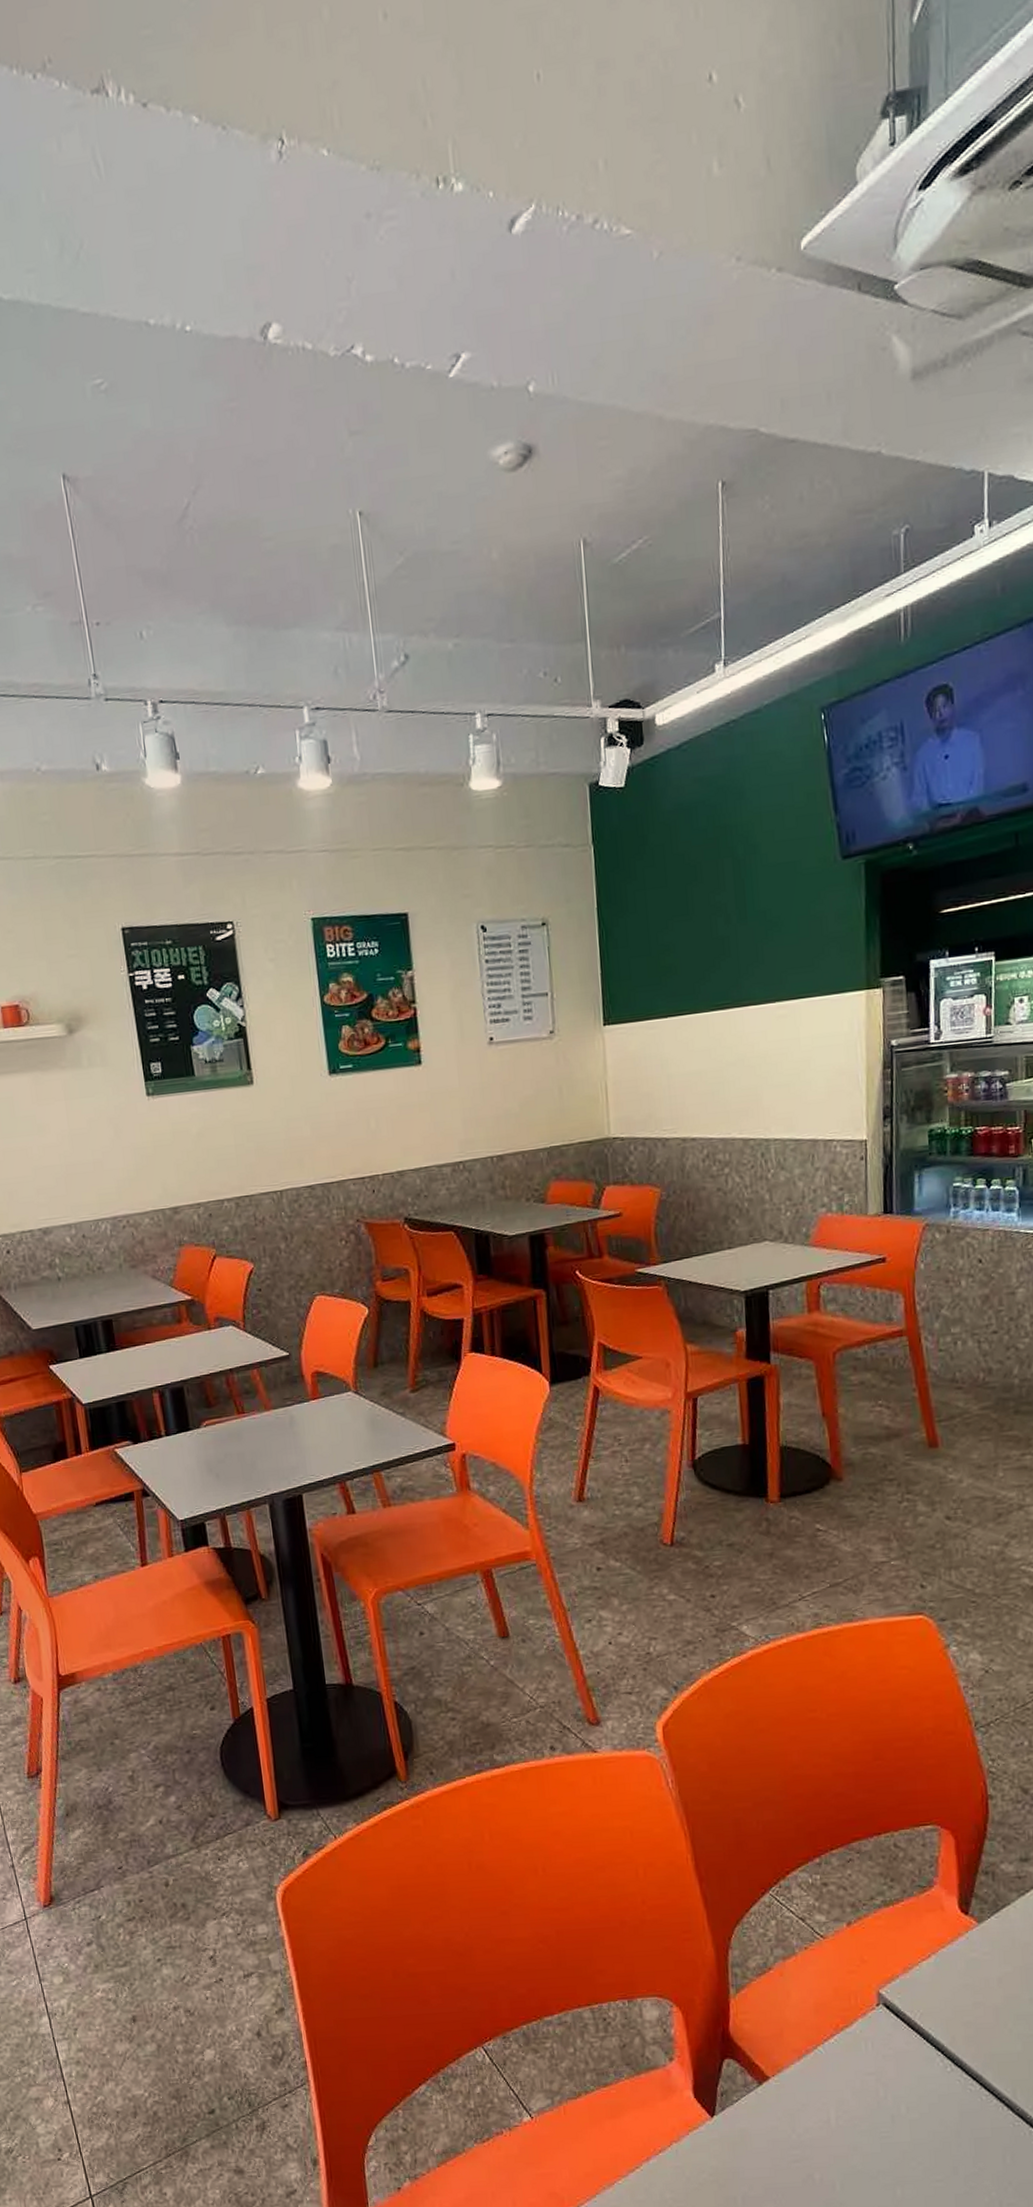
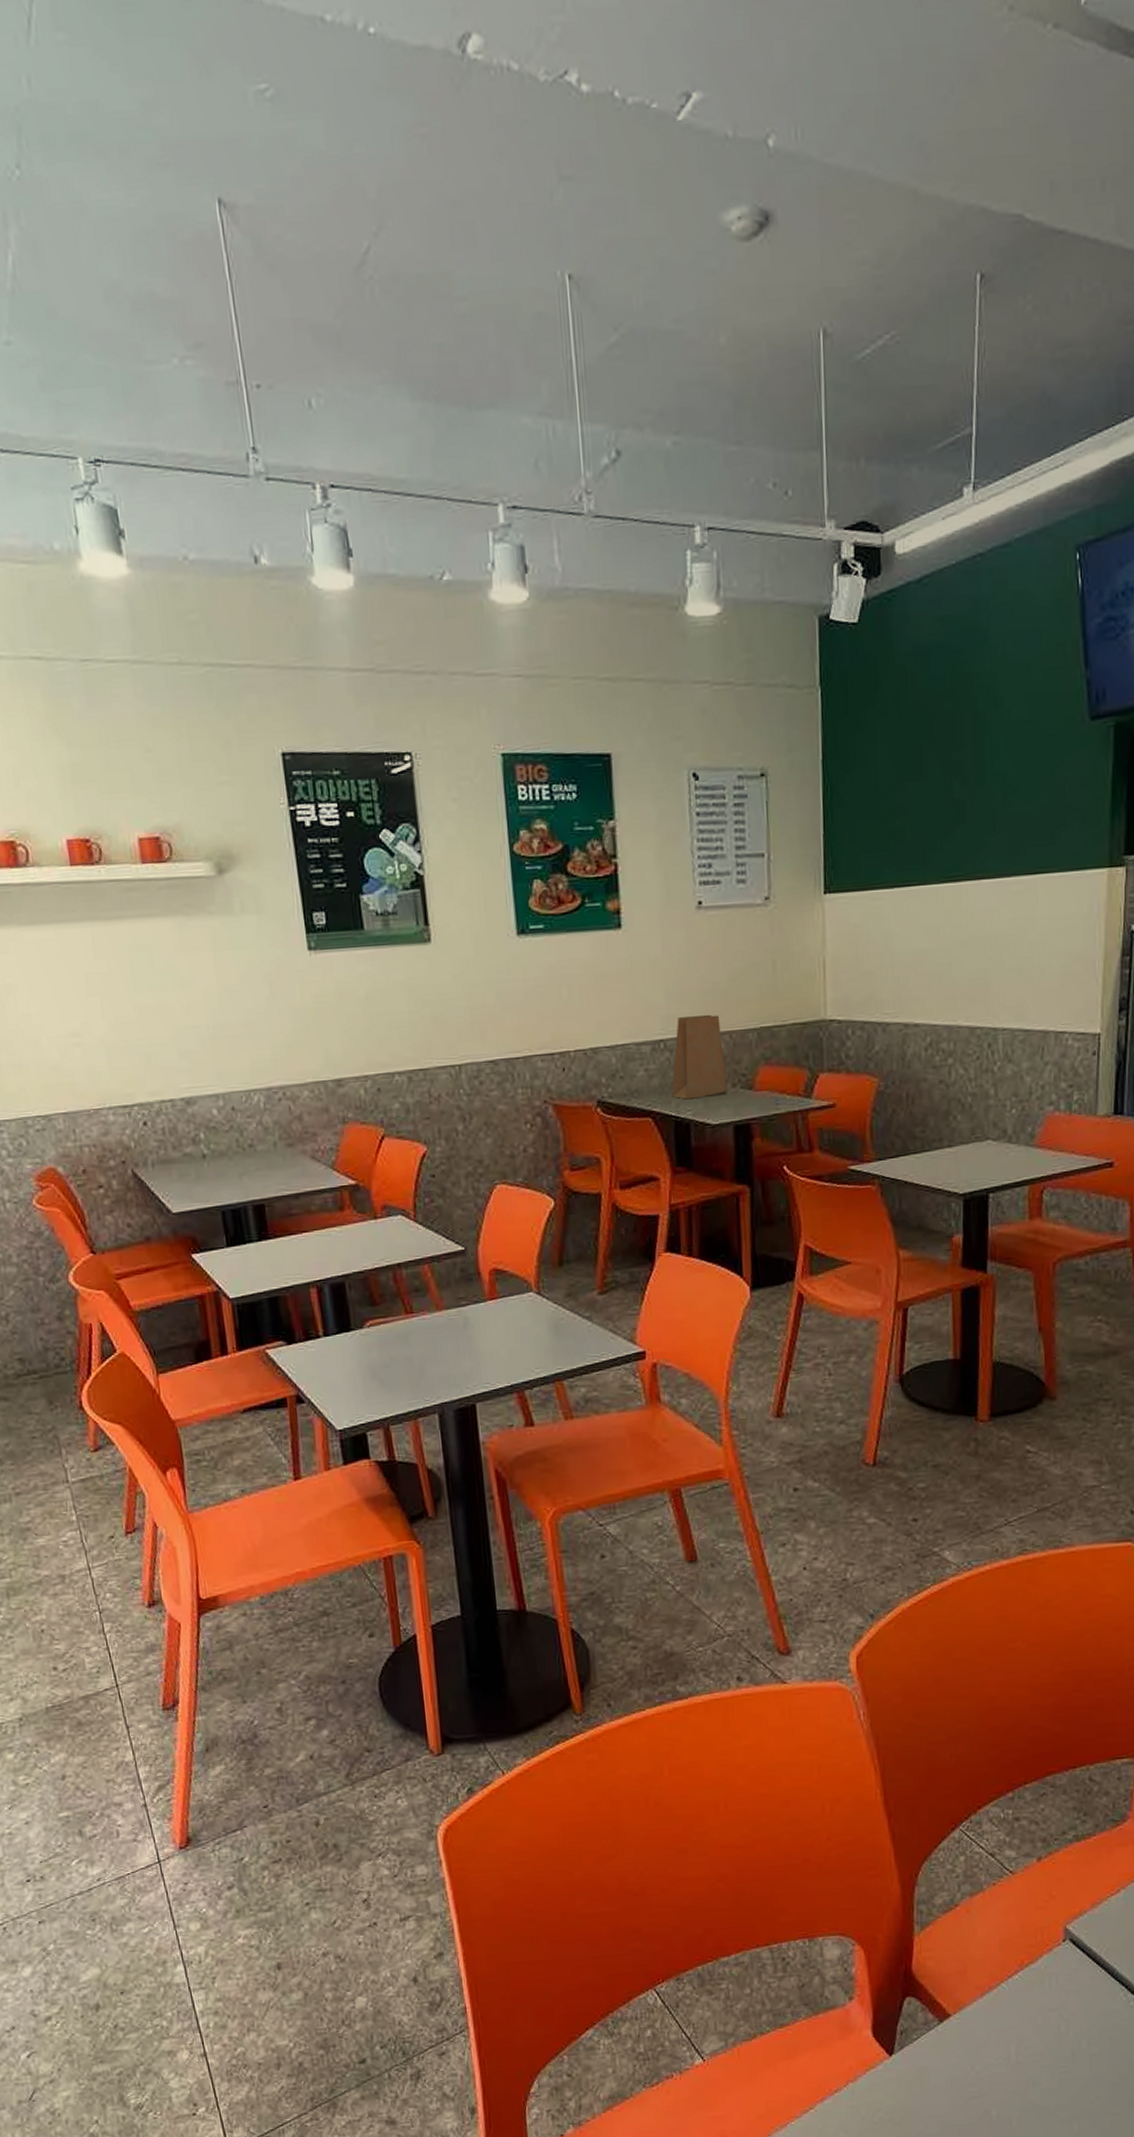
paper bag: none [471,1137,522,1214] -> present [671,1014,727,1100]

